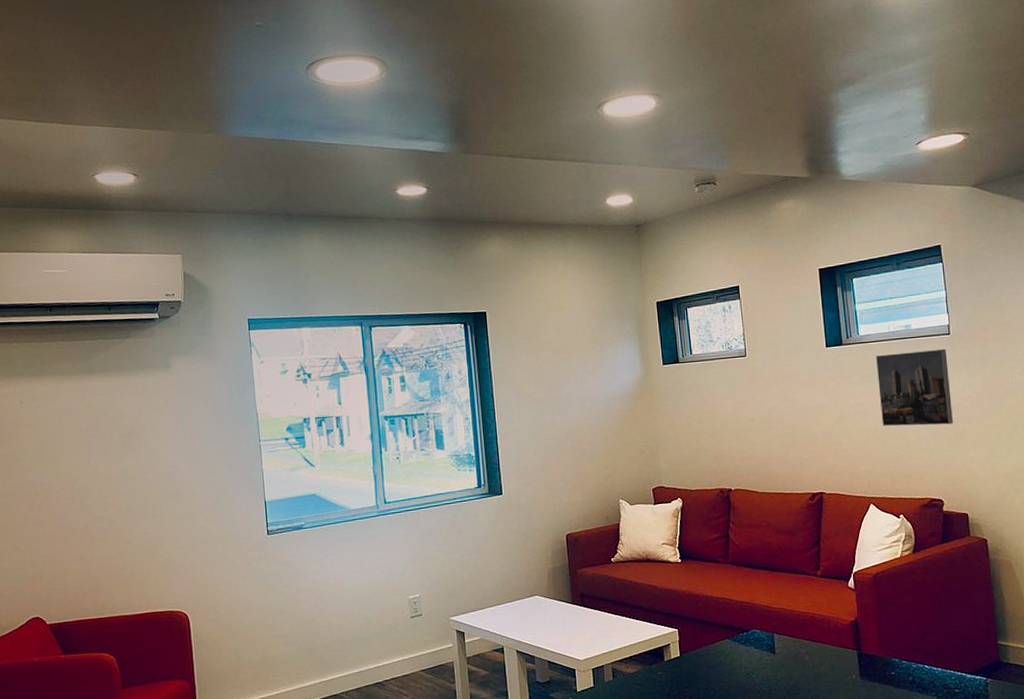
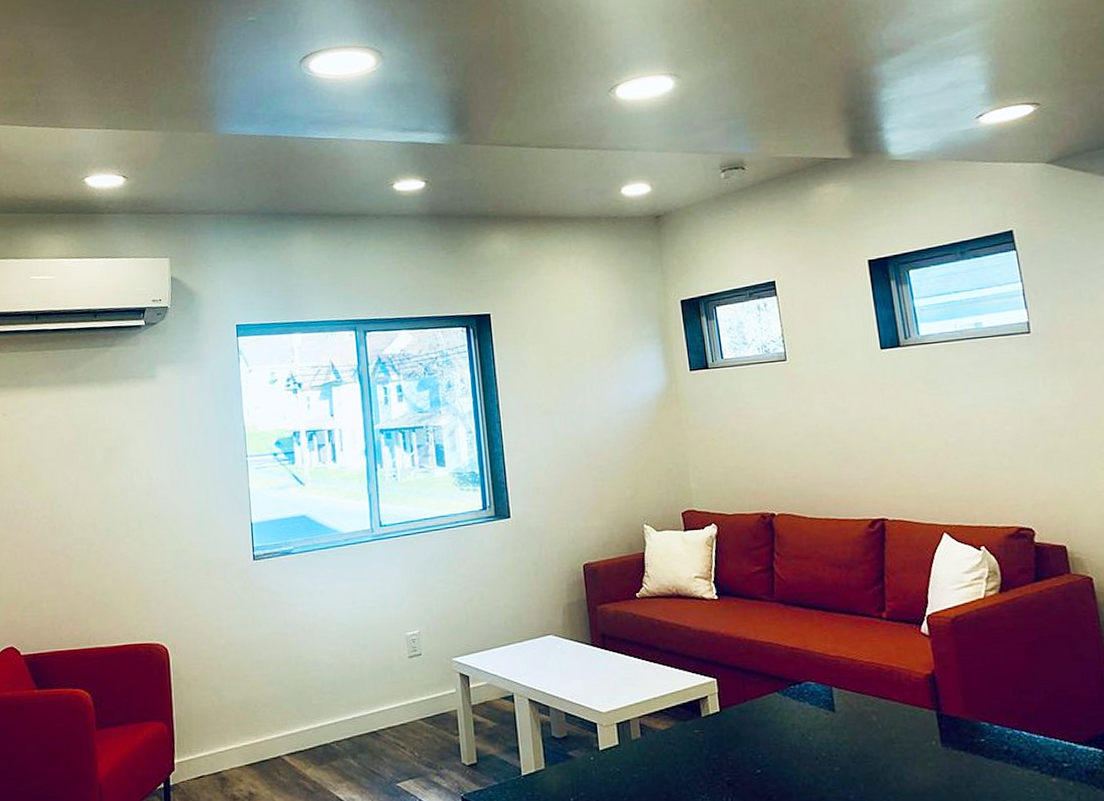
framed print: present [875,348,953,426] -> none [940,349,1041,441]

